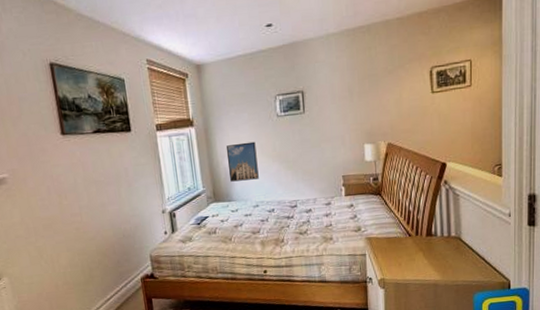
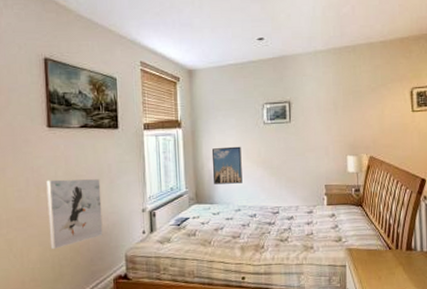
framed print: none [66,182,127,254] -> present [46,178,103,249]

